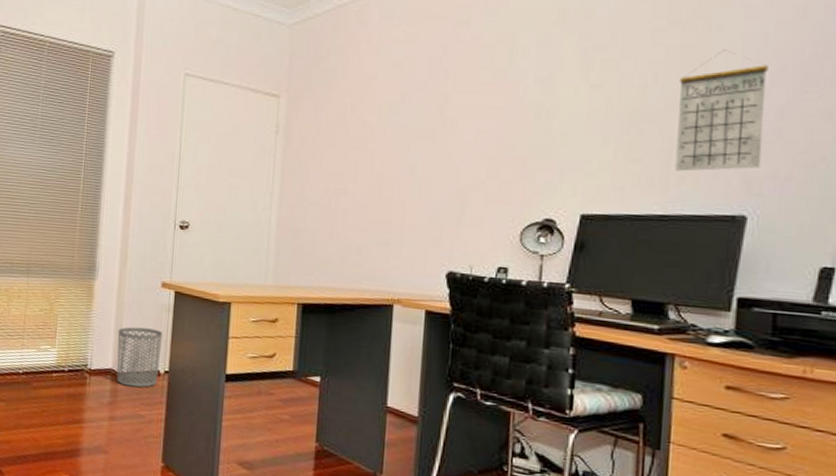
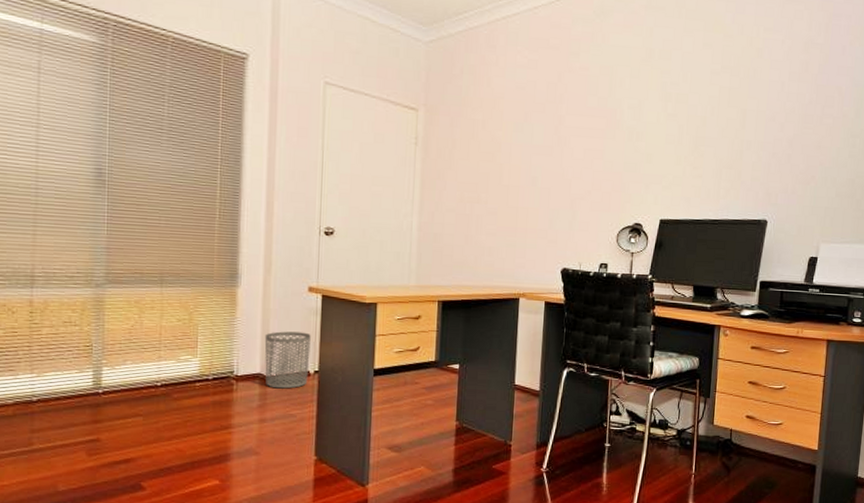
calendar: present [675,49,768,172] -> none [723,92,784,186]

